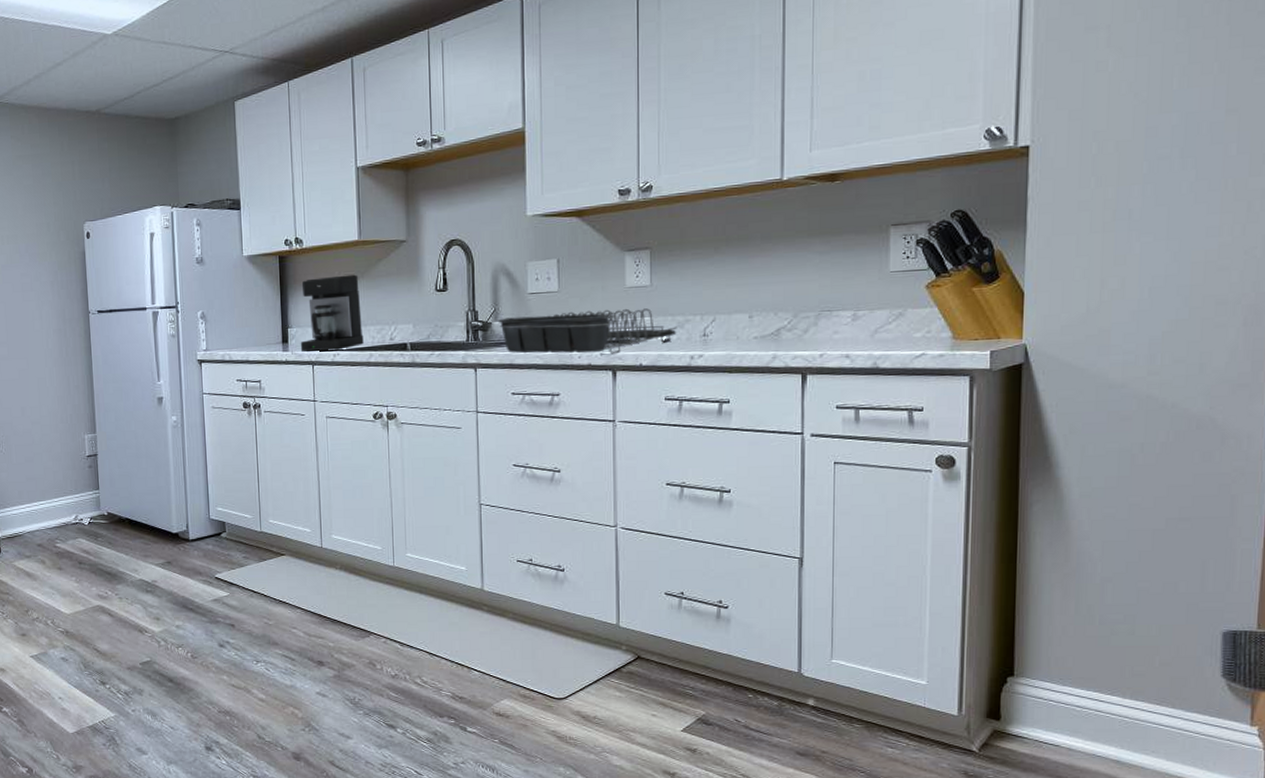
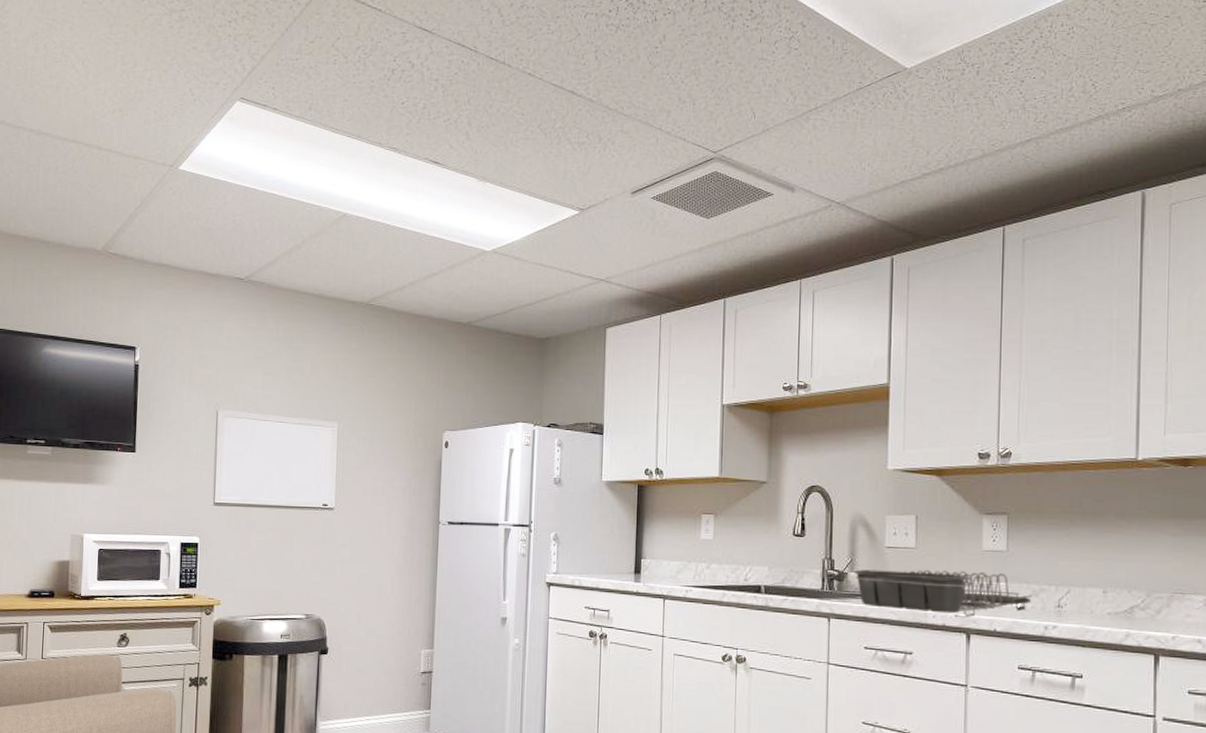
coffee maker: present [300,274,364,353] -> none [652,510,718,587]

